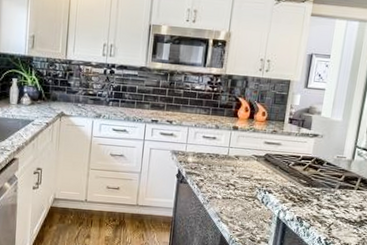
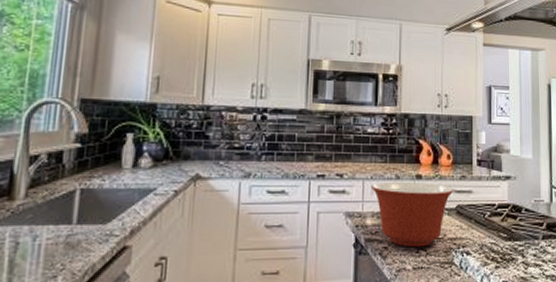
mixing bowl: none [194,130,265,183] -> present [371,181,454,248]

